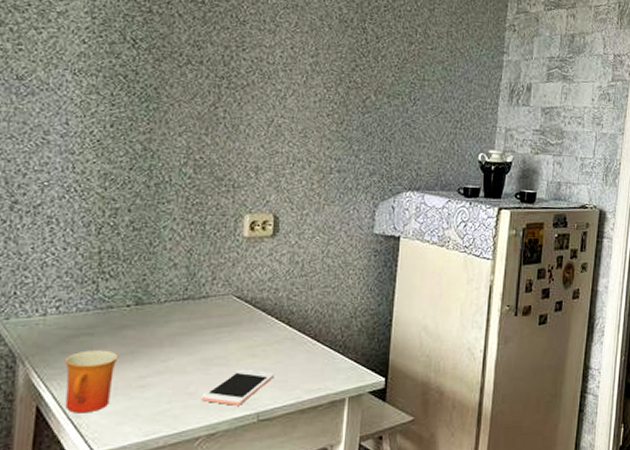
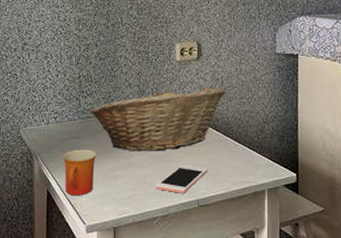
fruit basket: none [113,271,306,353] -> present [90,88,226,151]

